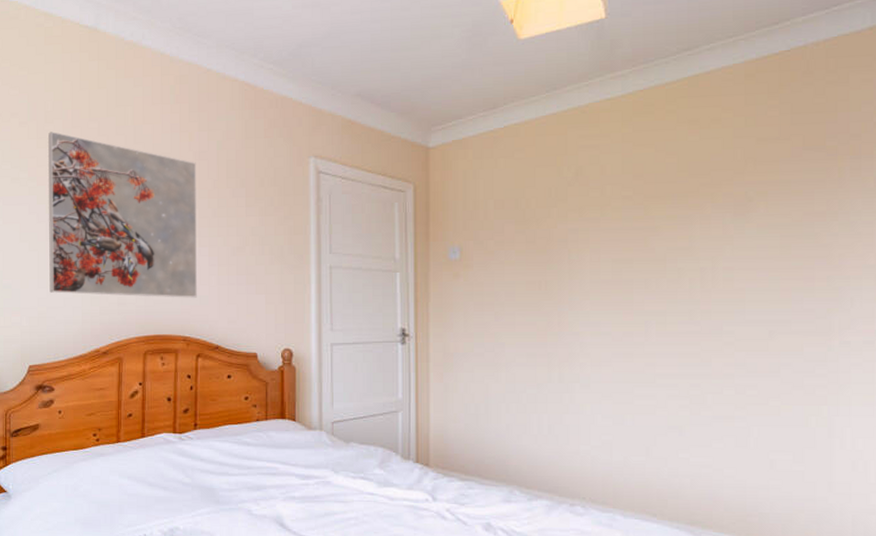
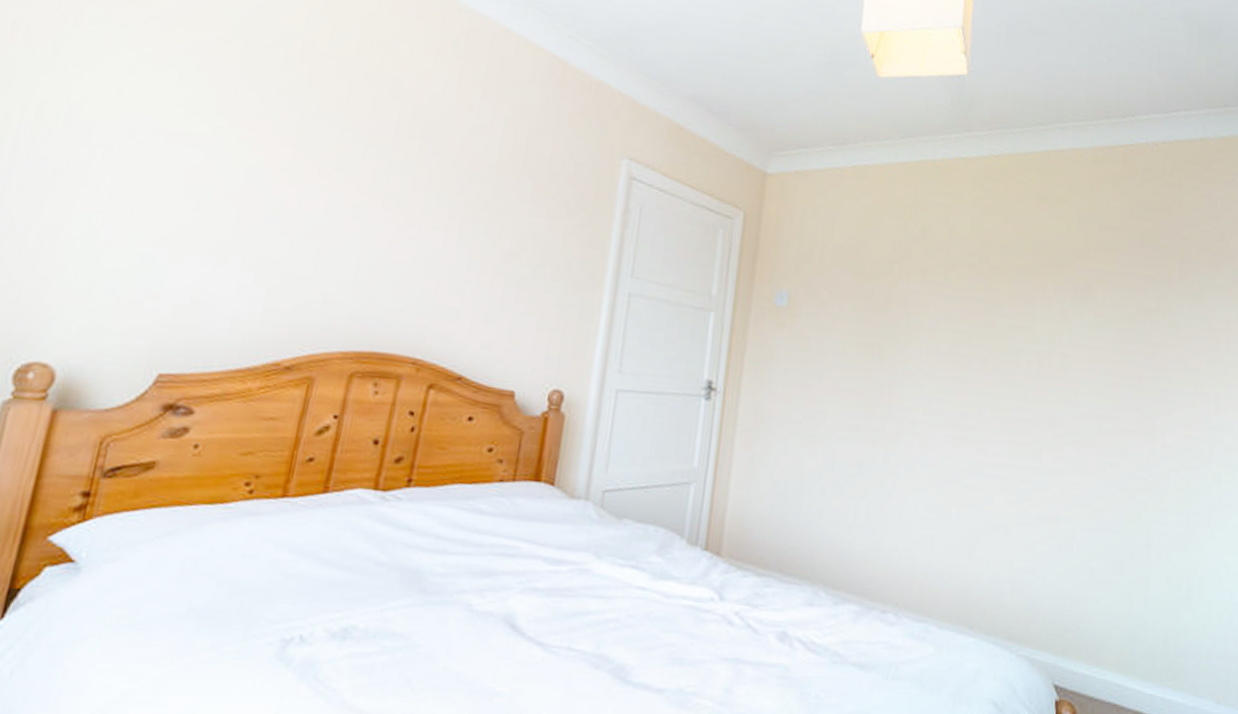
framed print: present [48,131,197,298] -> none [216,59,471,310]

